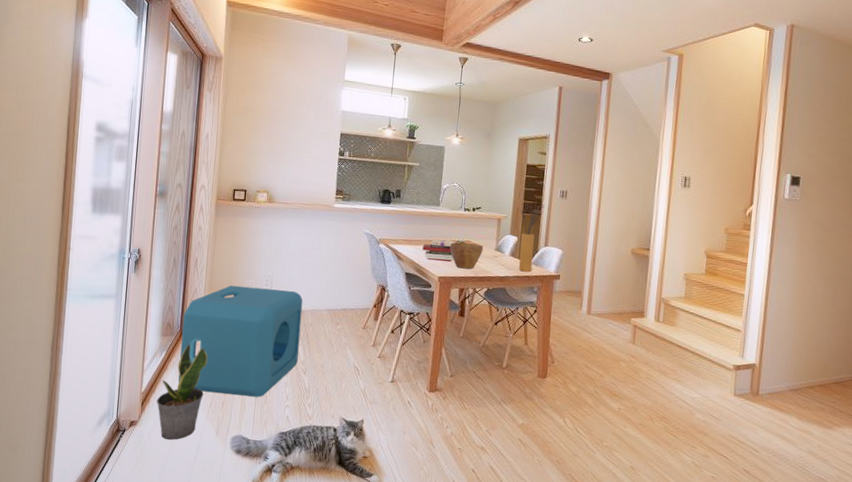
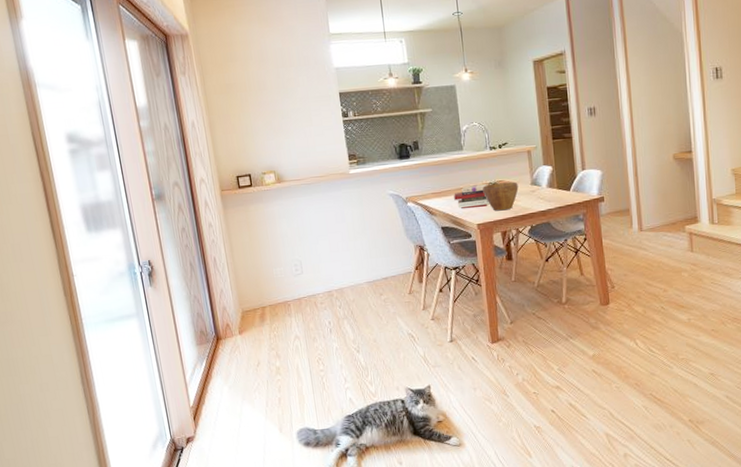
potted plant: present [156,342,208,440] -> none [208,346,257,448]
cat bed: present [178,285,303,397] -> none [214,270,348,393]
vase: present [518,201,545,272] -> none [550,124,574,201]

